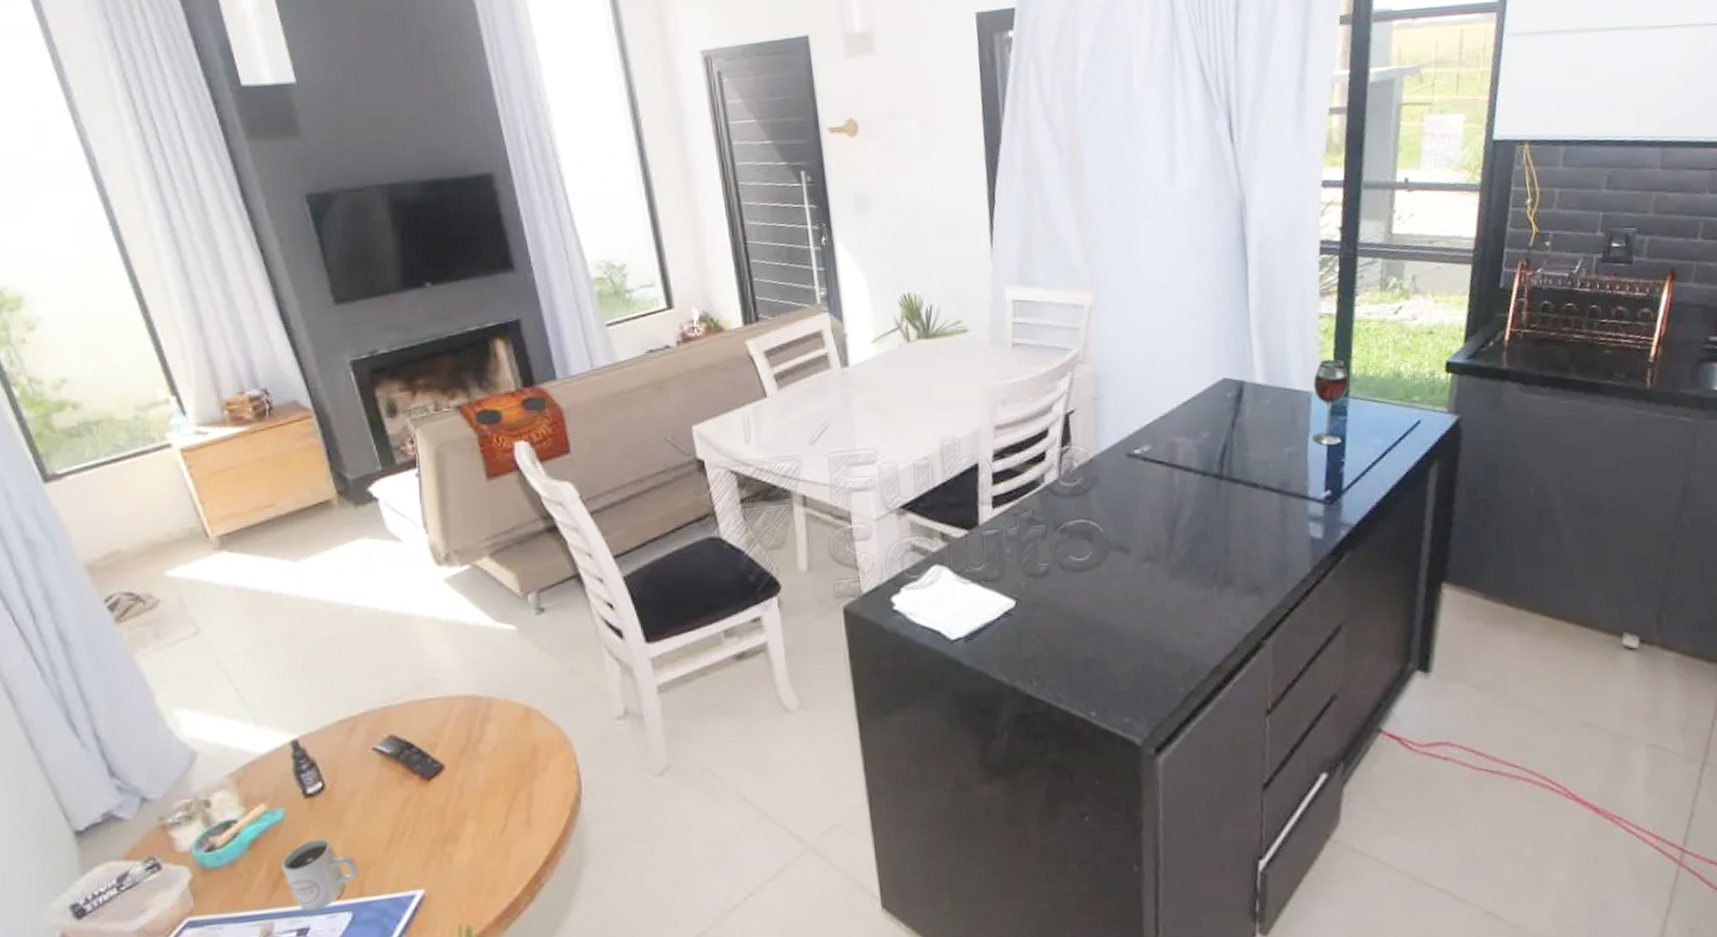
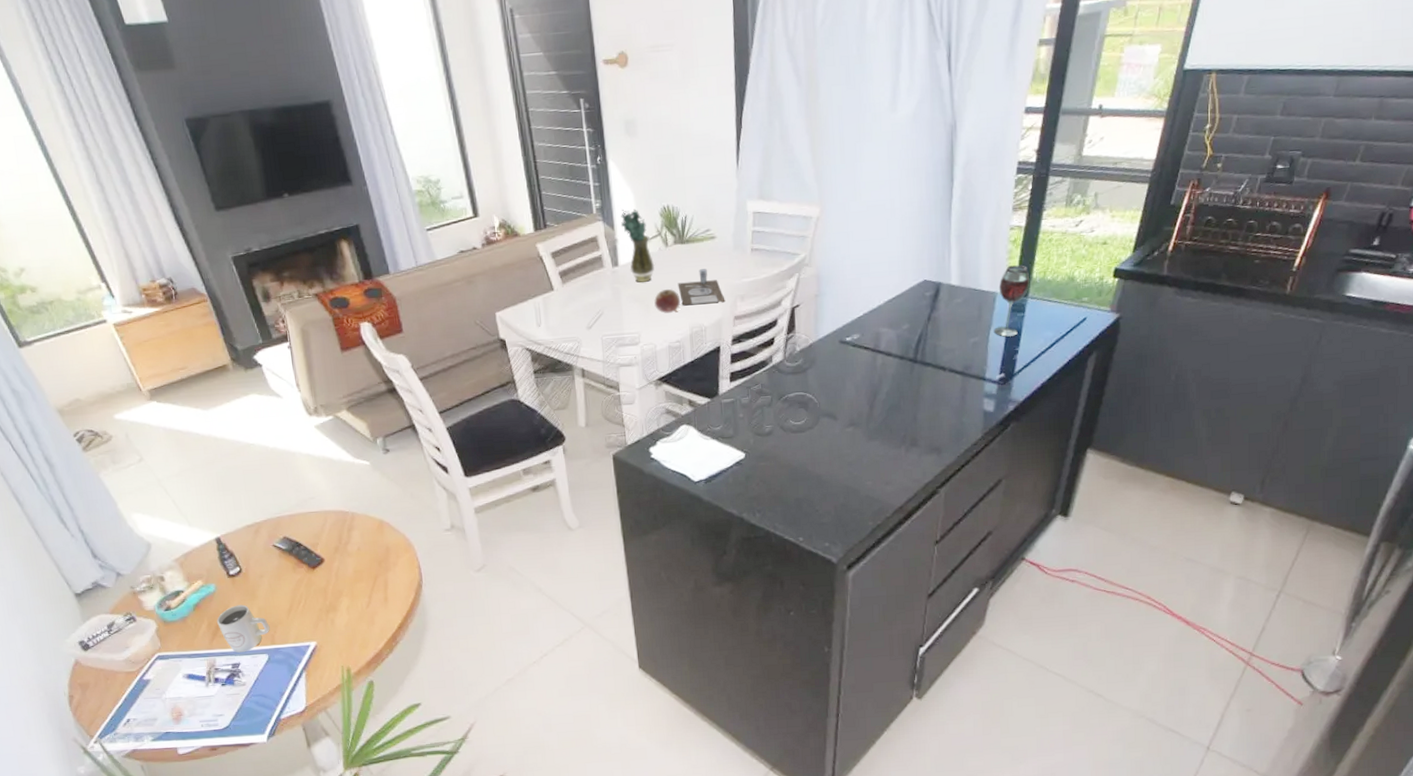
vase: none [851,297,894,386] -> present [620,209,655,283]
fruit: none [894,392,928,424] -> present [654,288,681,313]
place setting: none [923,368,983,414] -> present [677,269,725,306]

